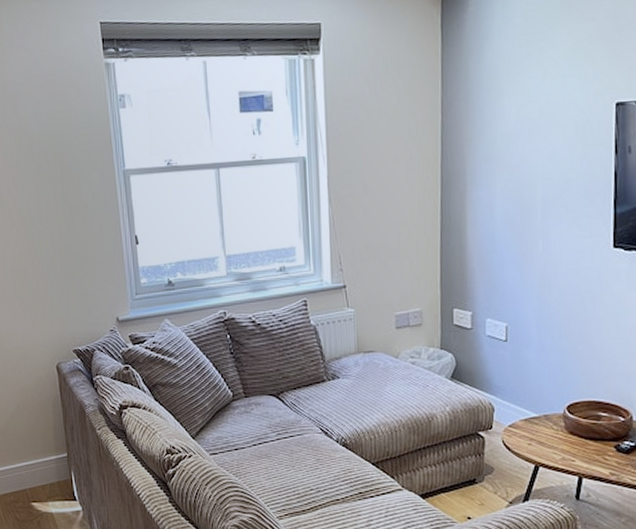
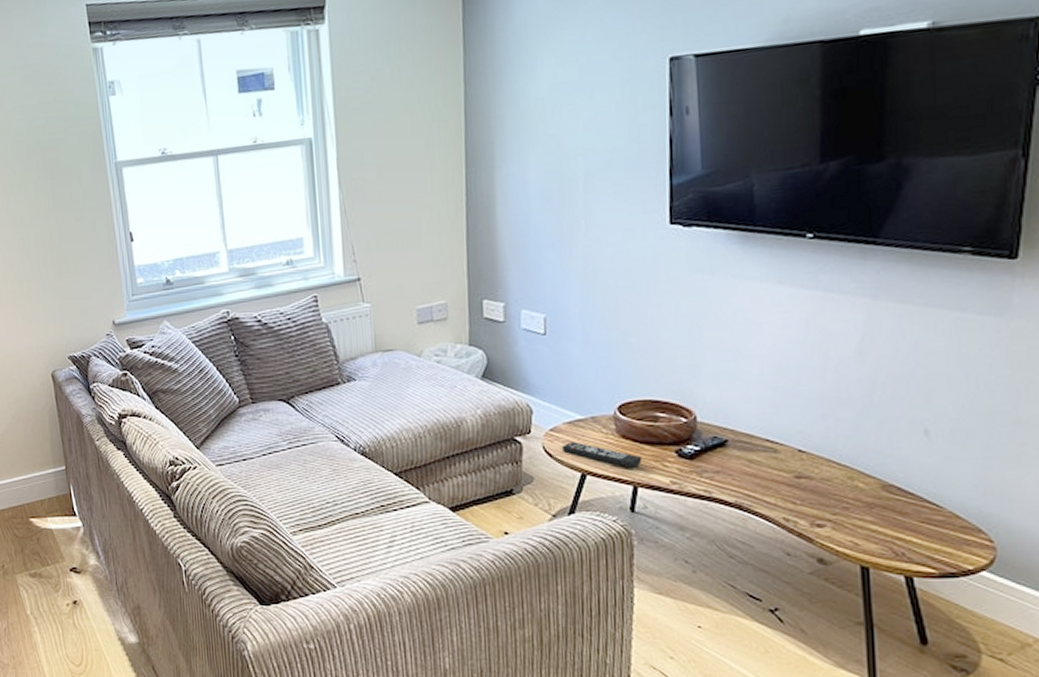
remote control: none [518,437,587,460] -> present [561,442,642,468]

